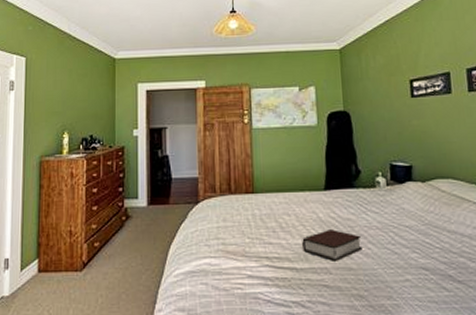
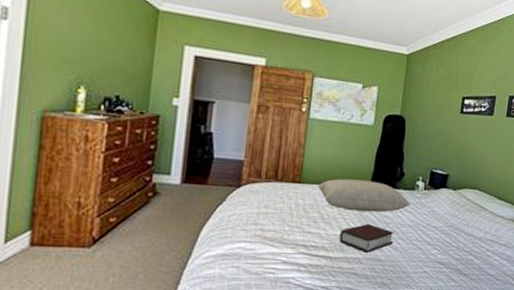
cushion: none [271,183,374,217] -> present [317,178,410,213]

